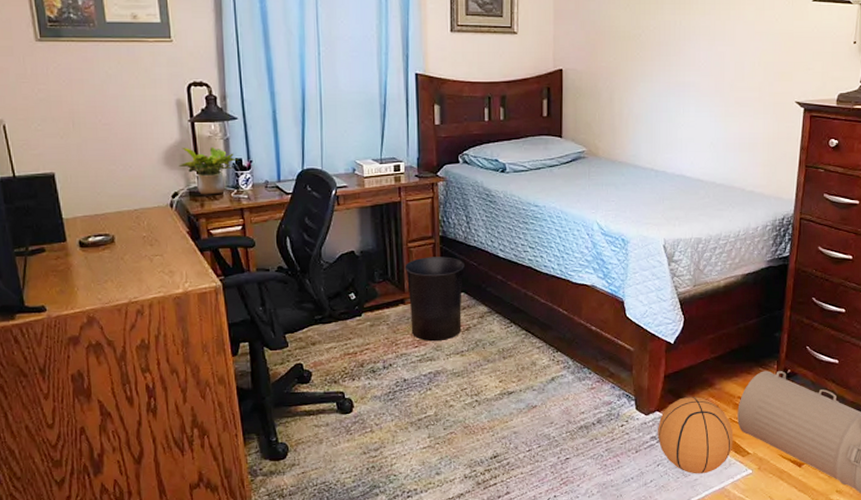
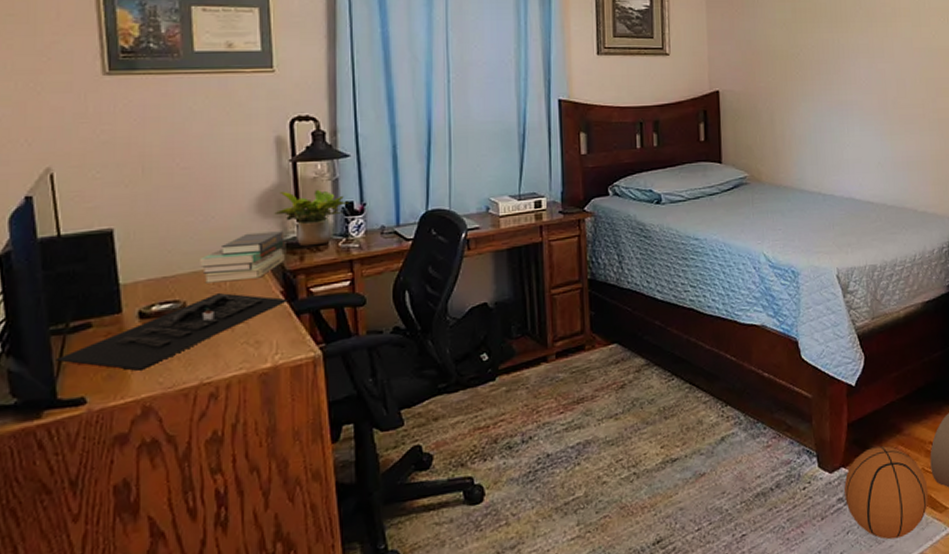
computer keyboard: none [20,230,193,288] -> present [55,293,288,371]
books: none [123,181,190,221] -> present [200,231,286,283]
waste bin: present [404,256,464,341] -> none [547,302,617,405]

